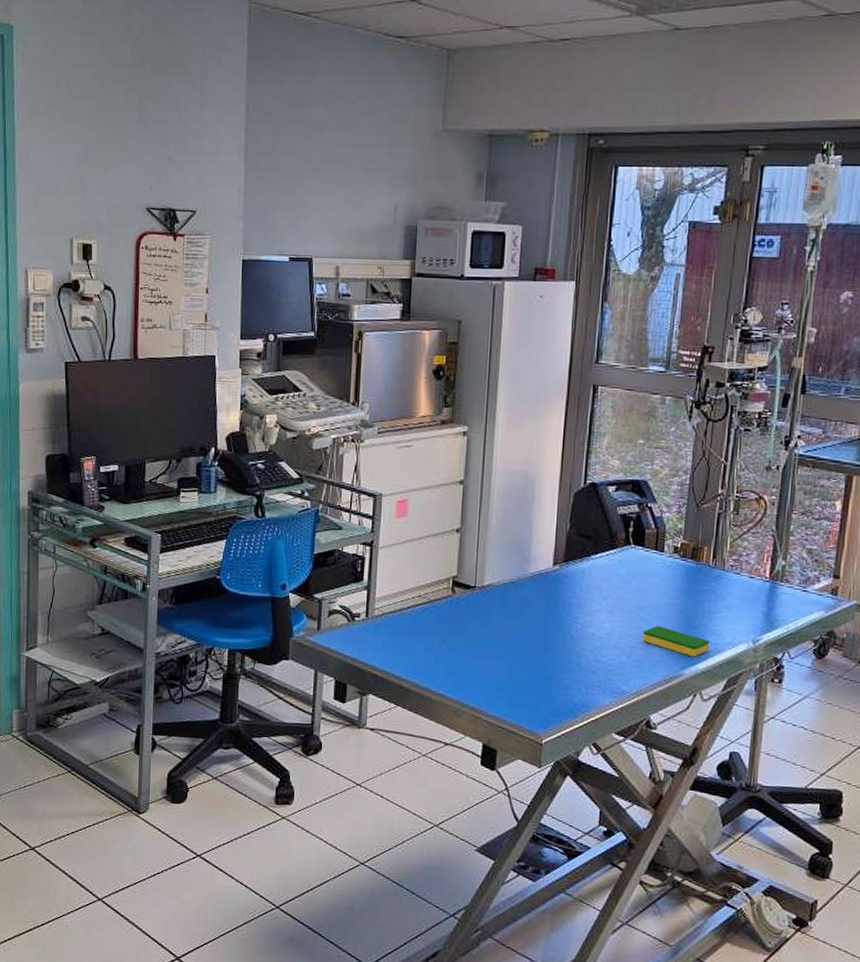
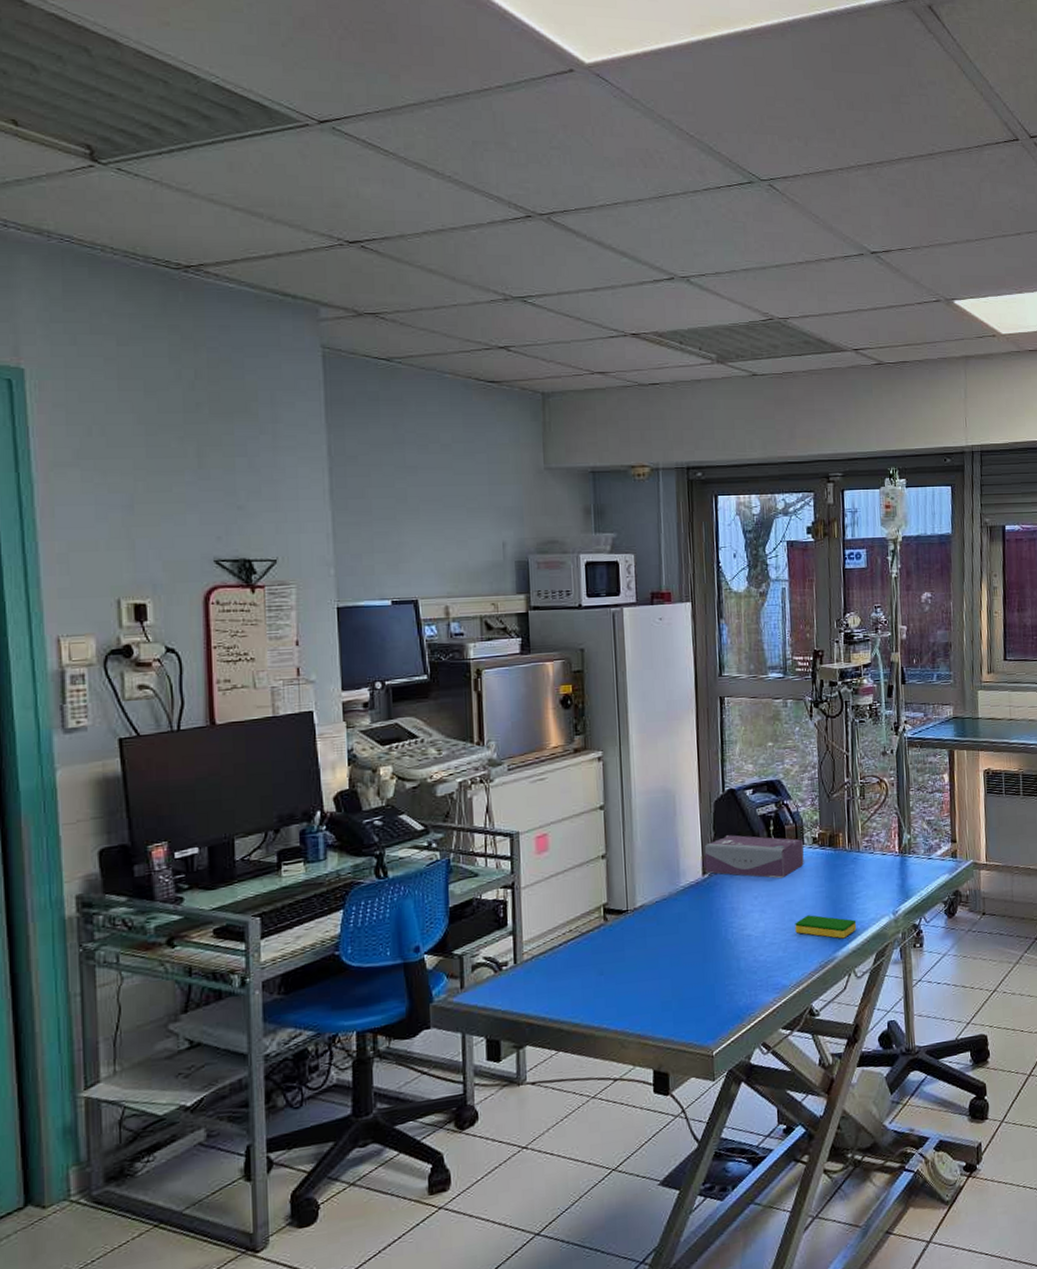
tissue box: none [557,529,664,583] -> present [704,835,804,879]

